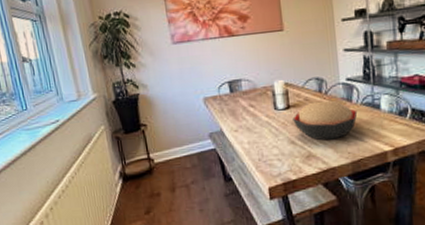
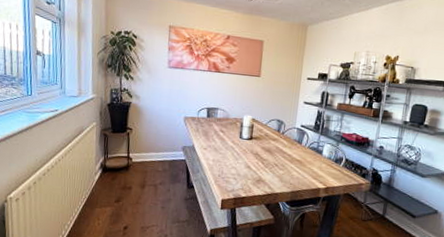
decorative bowl: present [292,100,358,141] -> none [252,138,304,171]

